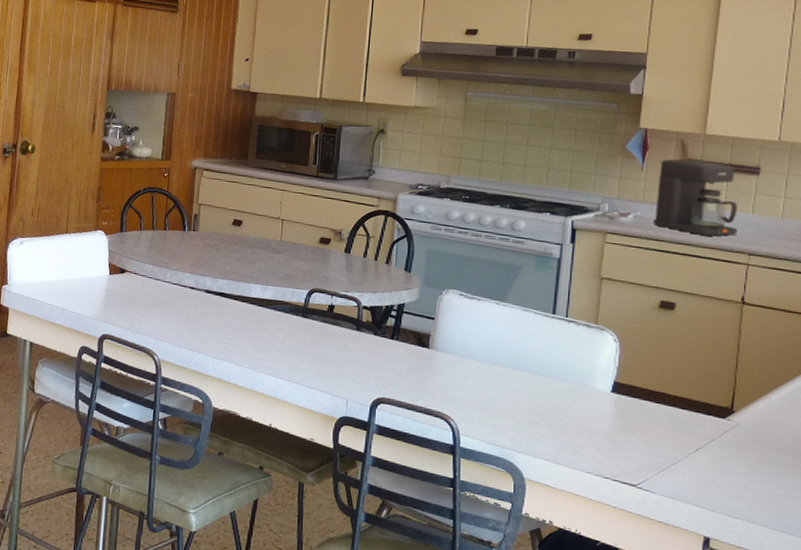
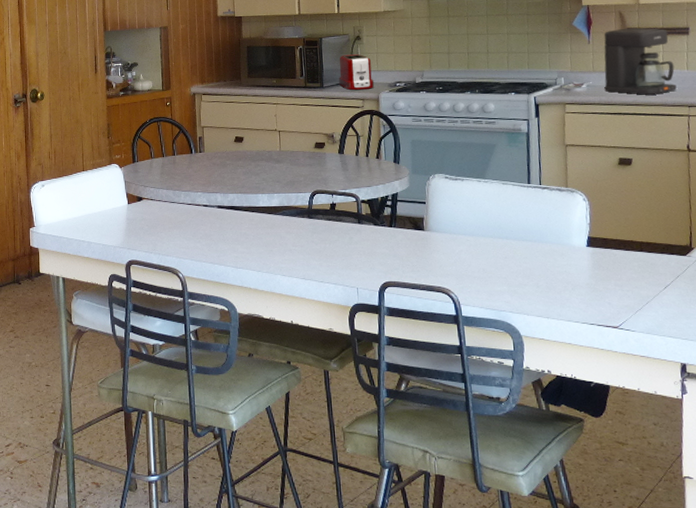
toaster: none [354,147,394,188] -> present [338,54,375,90]

